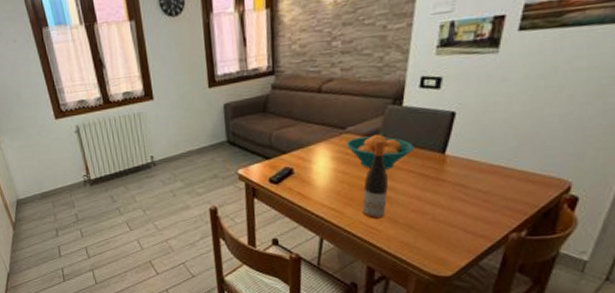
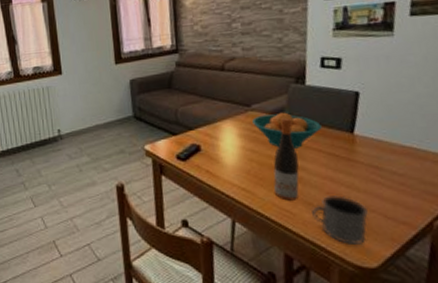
mug: none [396,213,449,257] -> present [312,195,368,245]

